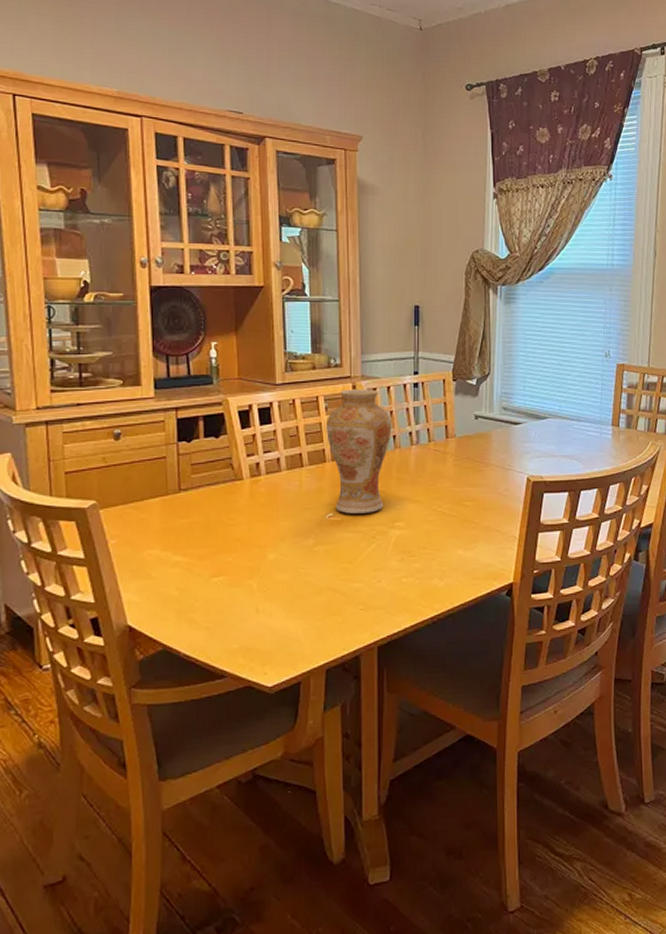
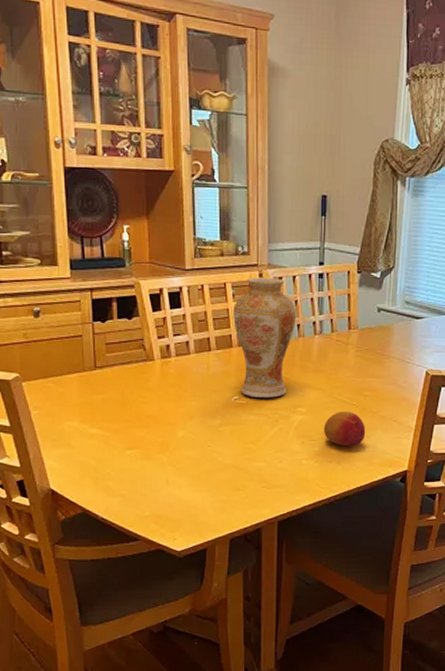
fruit: none [423,523,468,561] -> present [323,411,366,447]

